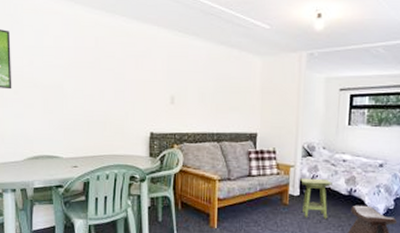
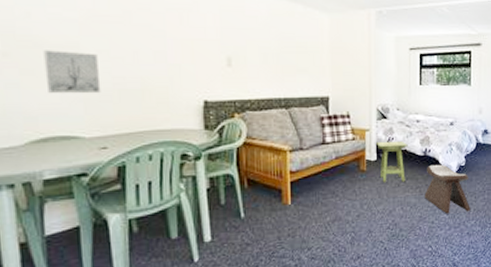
wall art: none [40,89,76,124] -> present [43,50,101,94]

